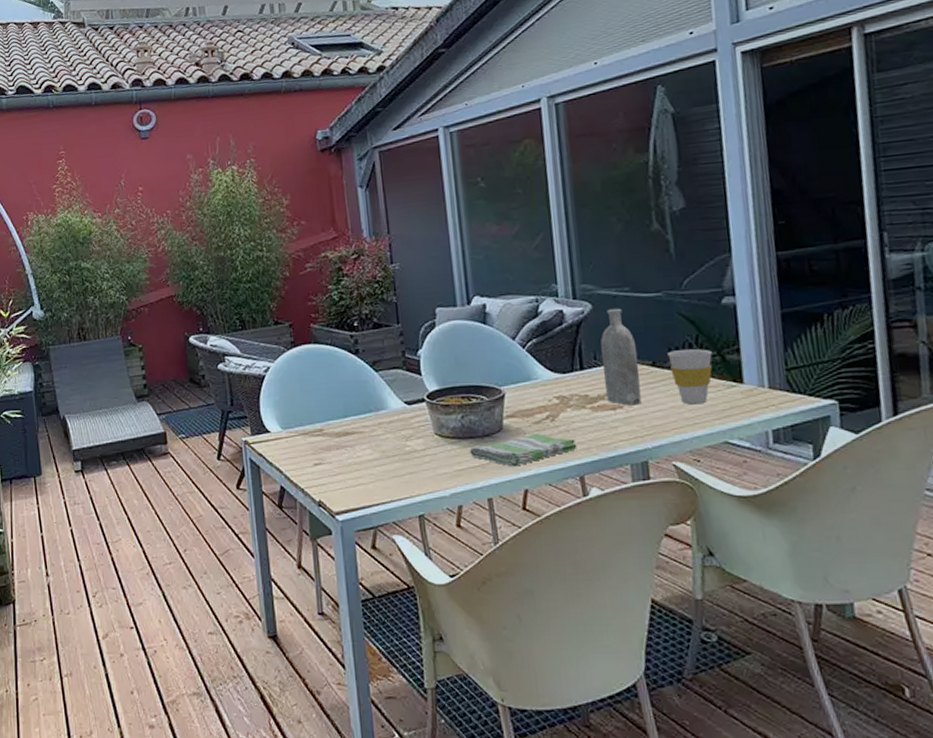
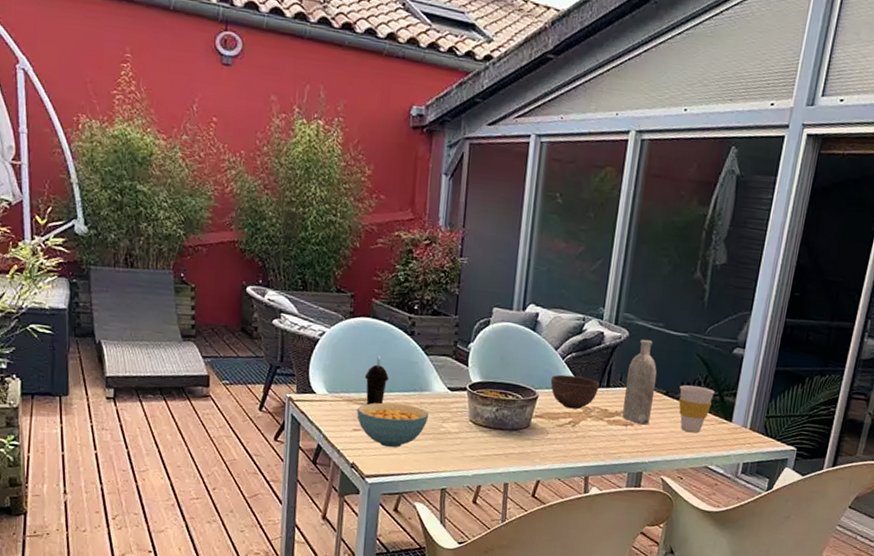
cereal bowl: none [314,428,391,478] -> present [357,402,430,448]
cup: none [316,381,341,435] -> present [364,355,389,405]
dish towel: present [469,433,577,467] -> none [497,434,589,460]
bowl: none [514,363,573,402] -> present [550,374,600,410]

